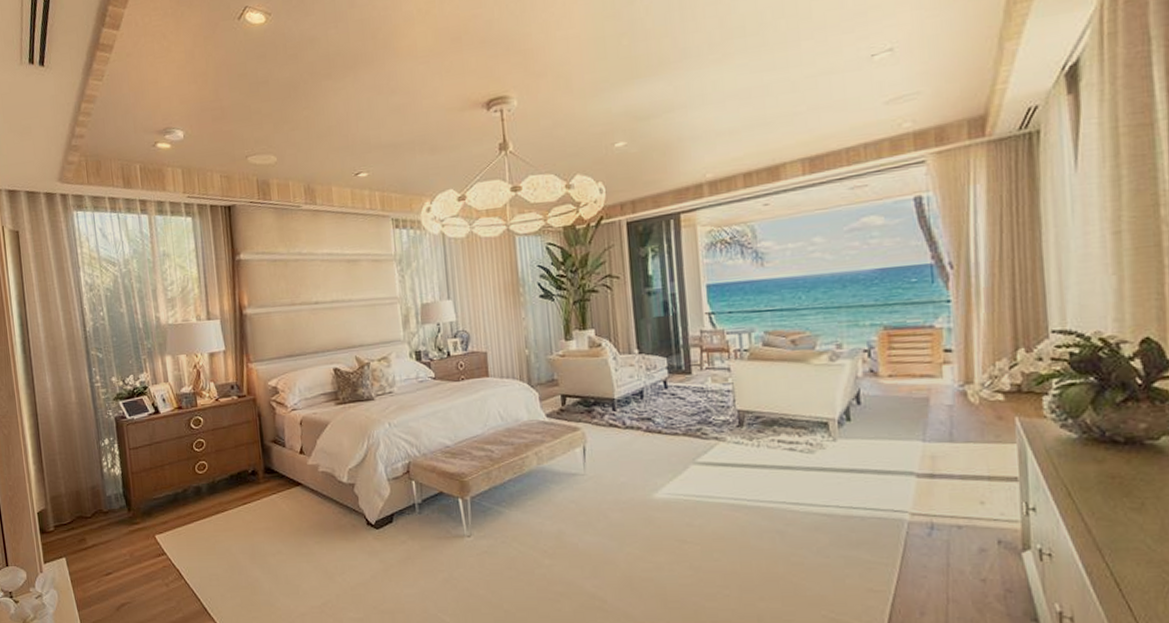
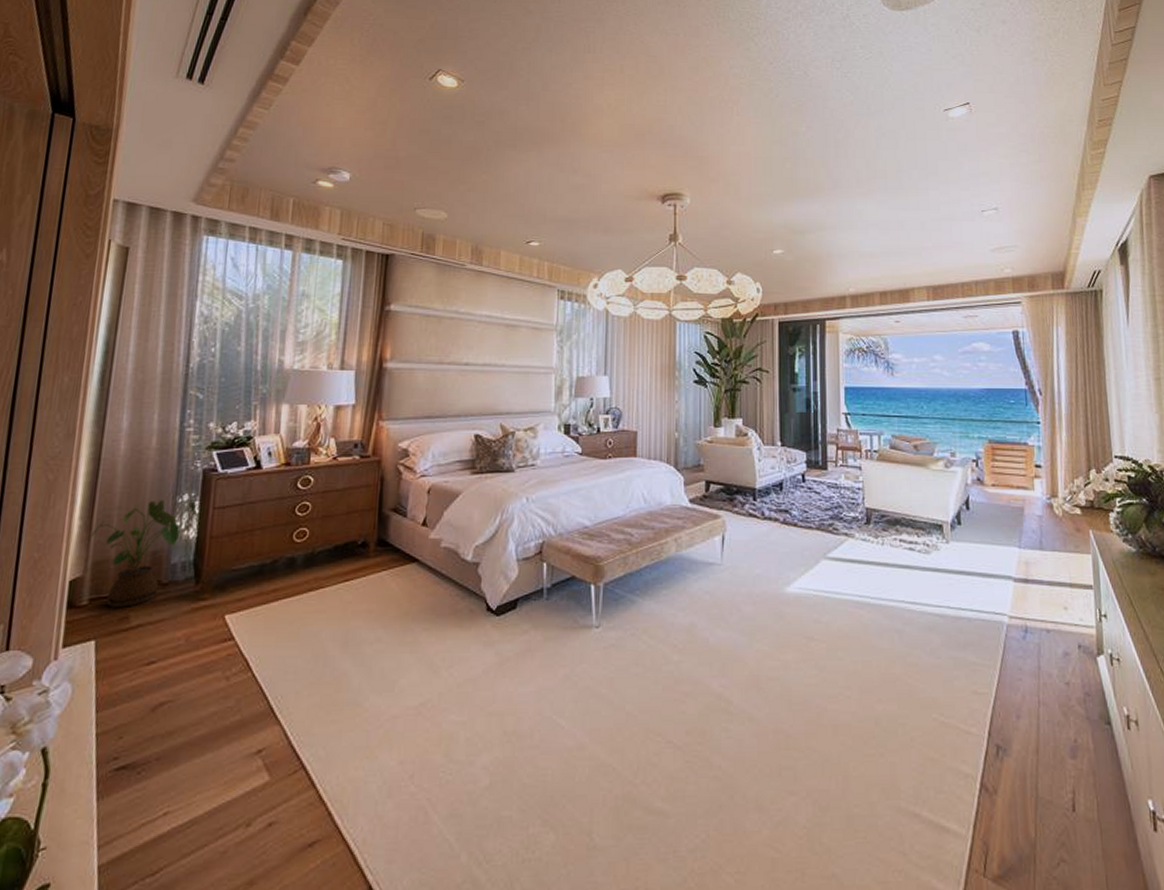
house plant: none [43,443,120,532] -> present [88,500,199,608]

